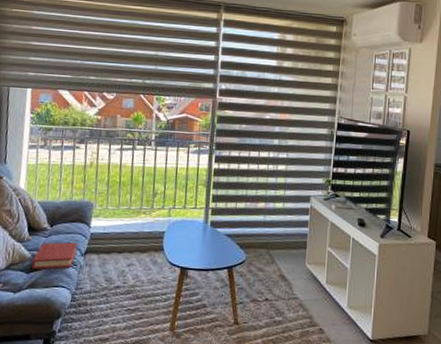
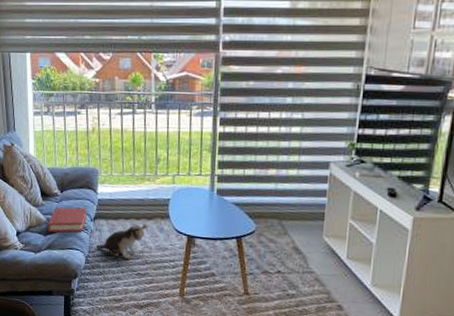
plush toy: none [85,257,141,294] -> present [96,224,147,259]

